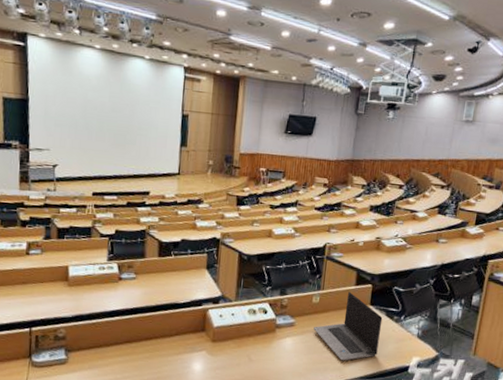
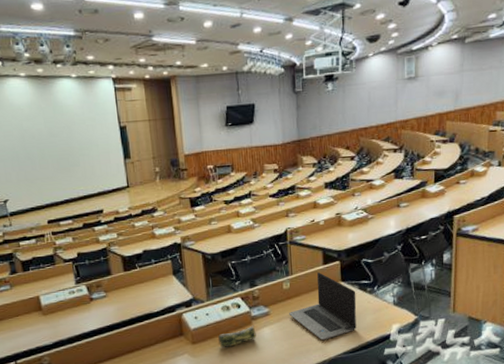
pencil case: none [239,333,278,353] -> present [218,325,256,348]

